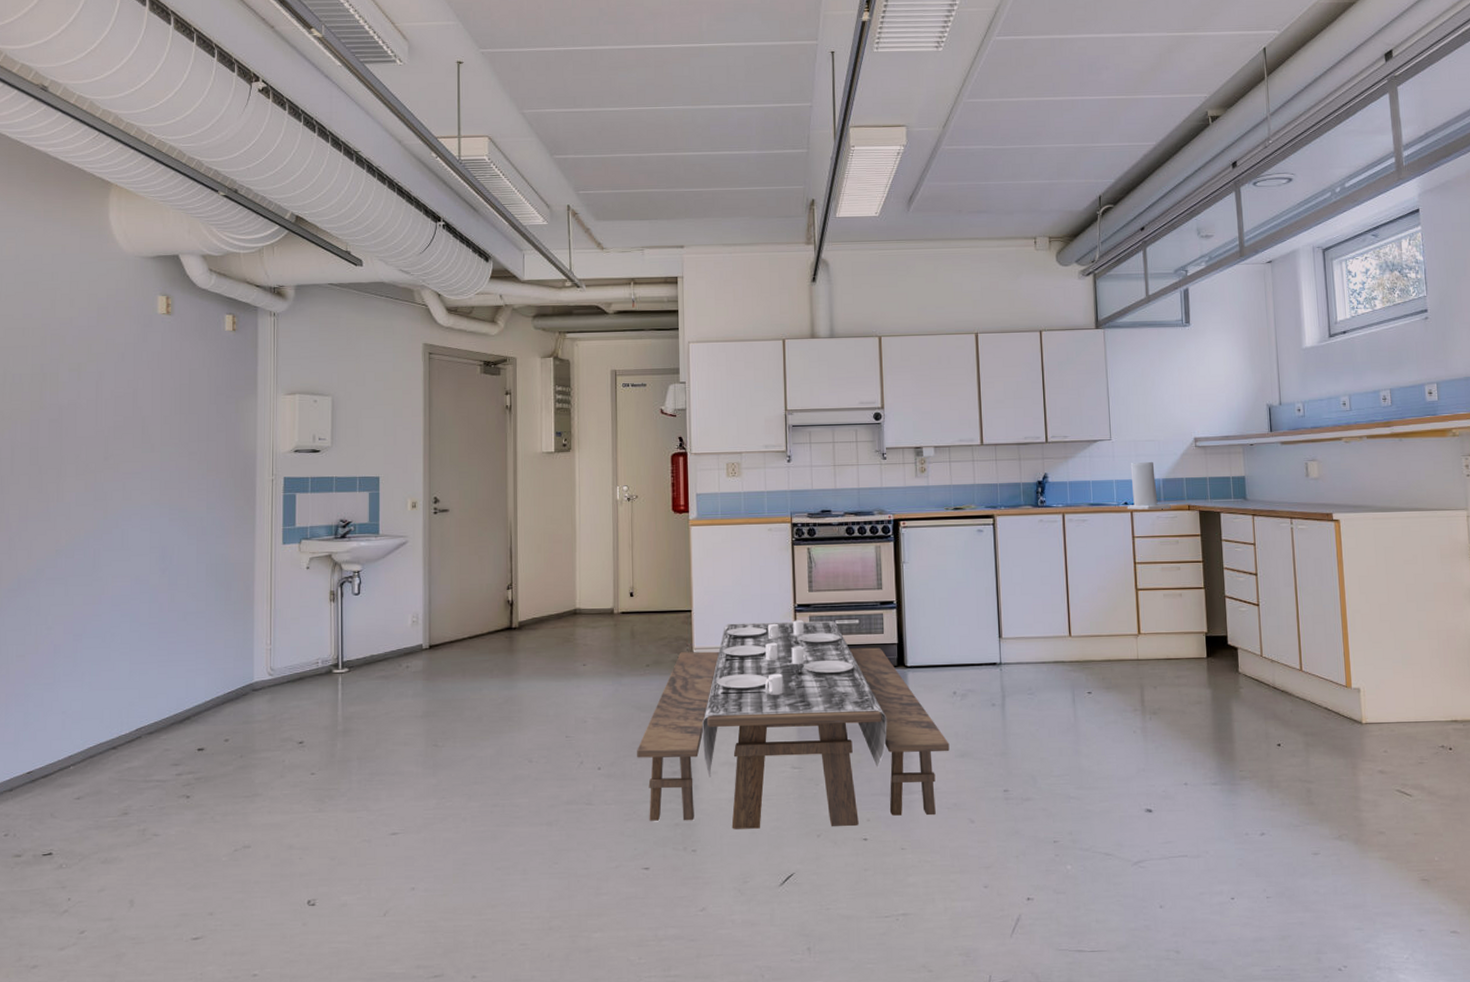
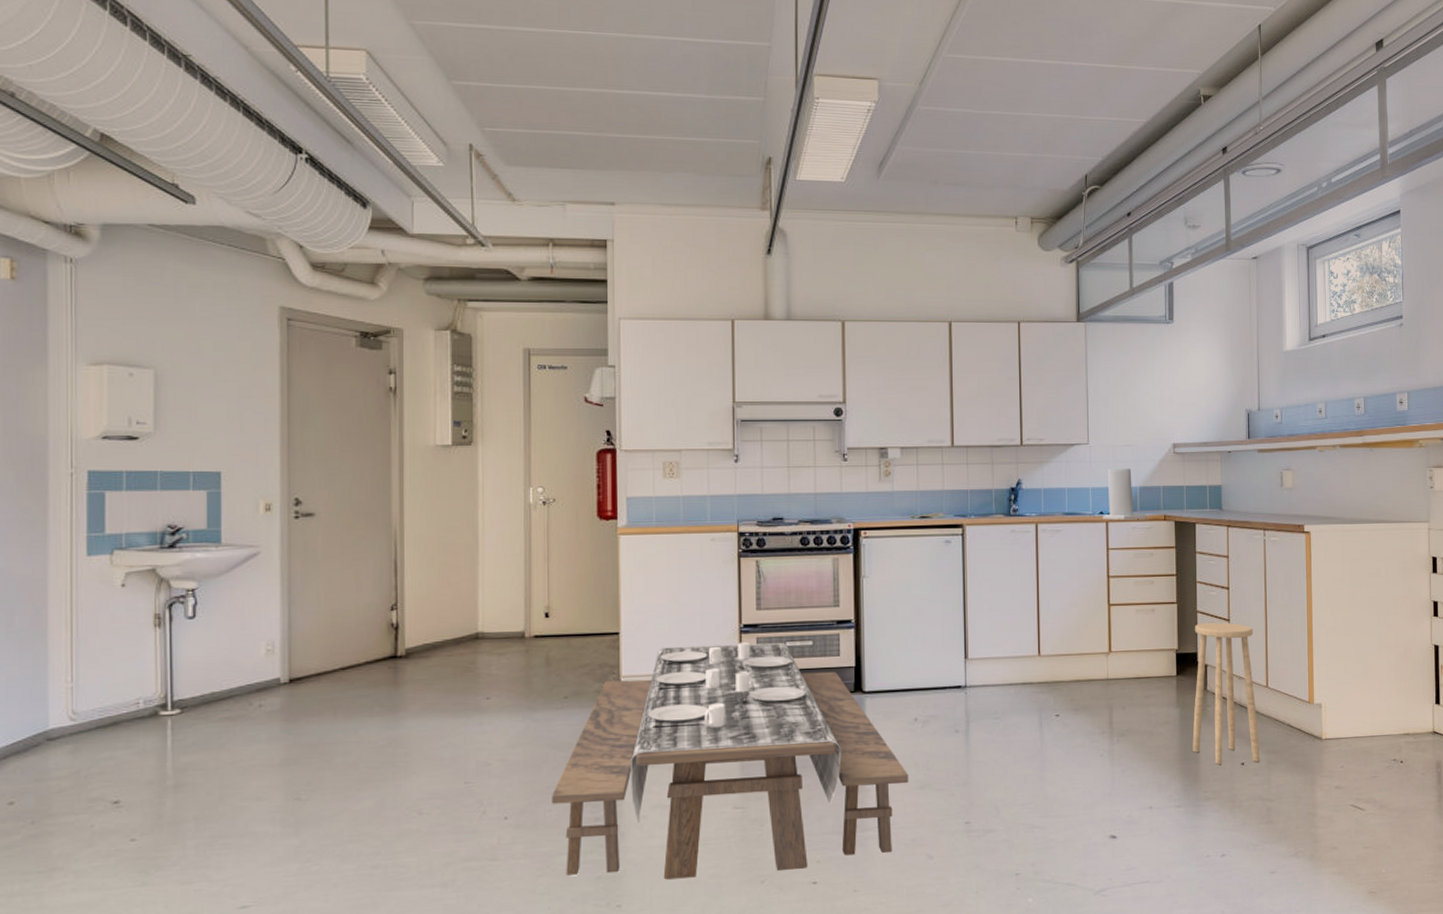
stool: none [1224,607,1297,745] -> present [1192,622,1260,765]

